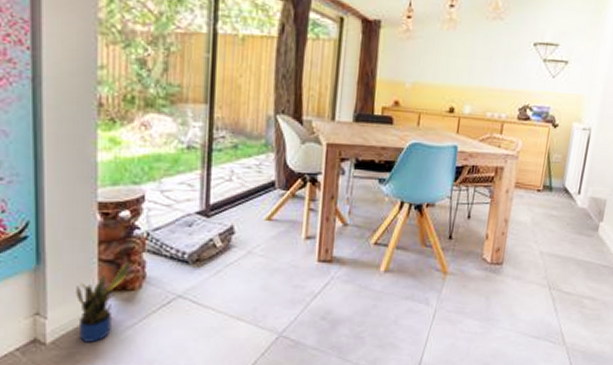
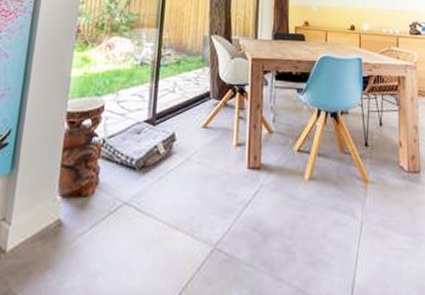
potted plant: present [75,260,131,342] -> none [35,166,88,251]

